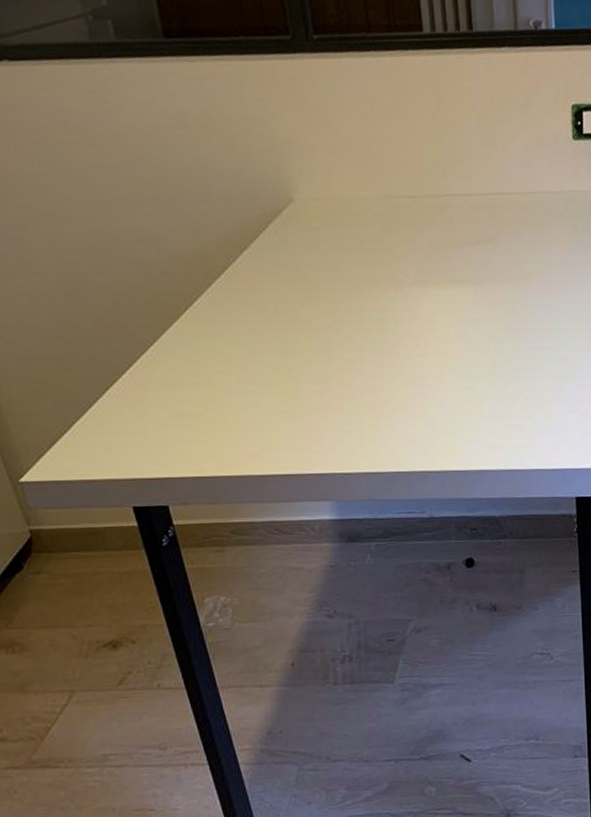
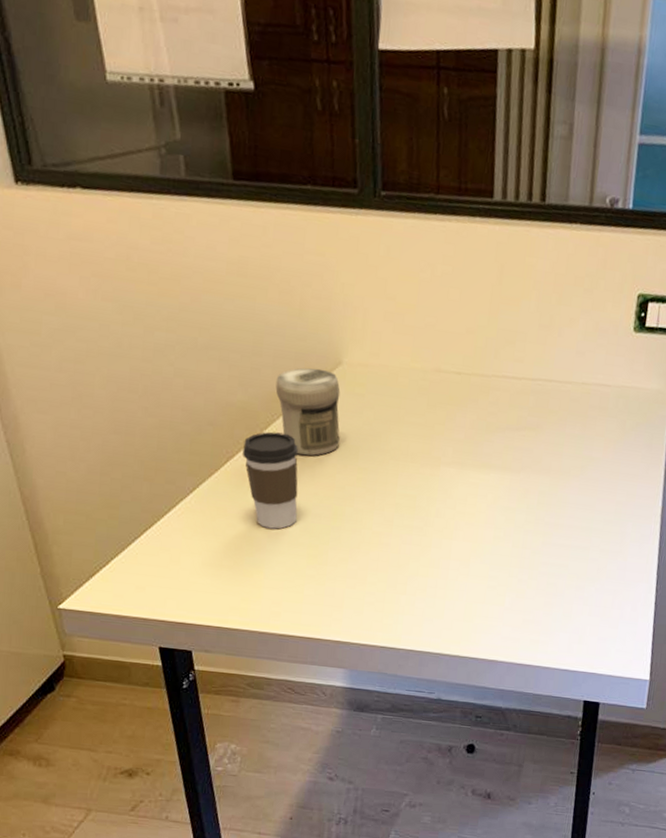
coffee cup: none [202,274,264,370] -> present [243,431,298,529]
jar: none [228,208,300,294] -> present [275,368,341,456]

